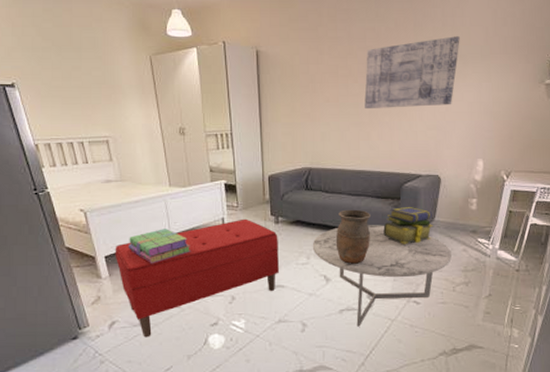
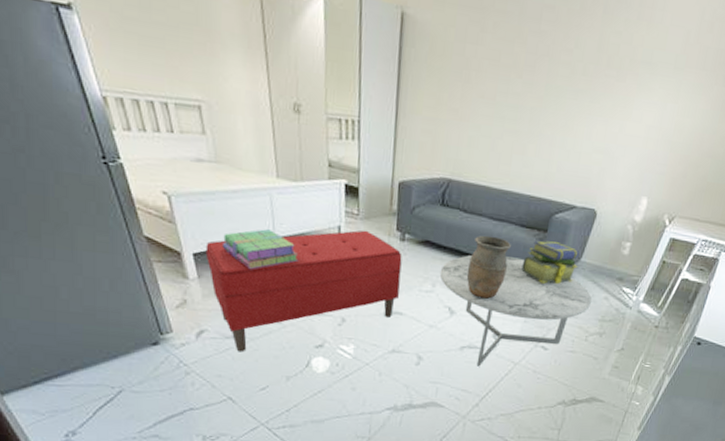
wall art: present [364,36,460,108] -> none [525,34,655,126]

